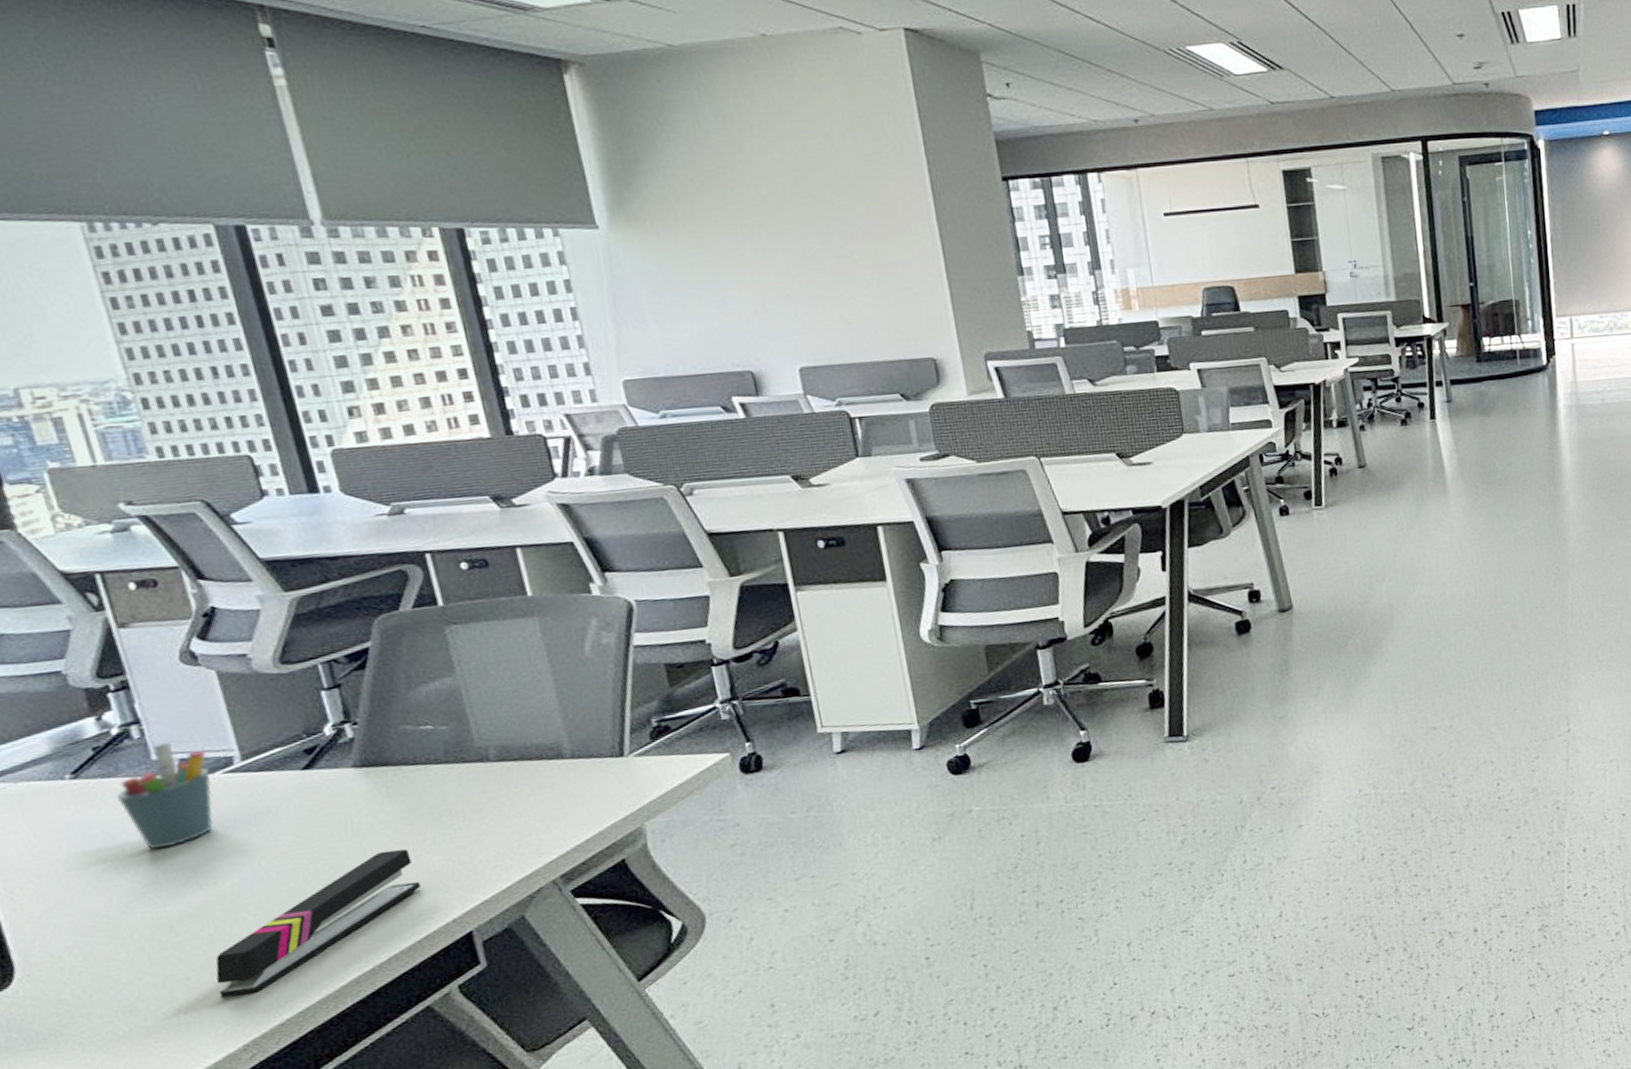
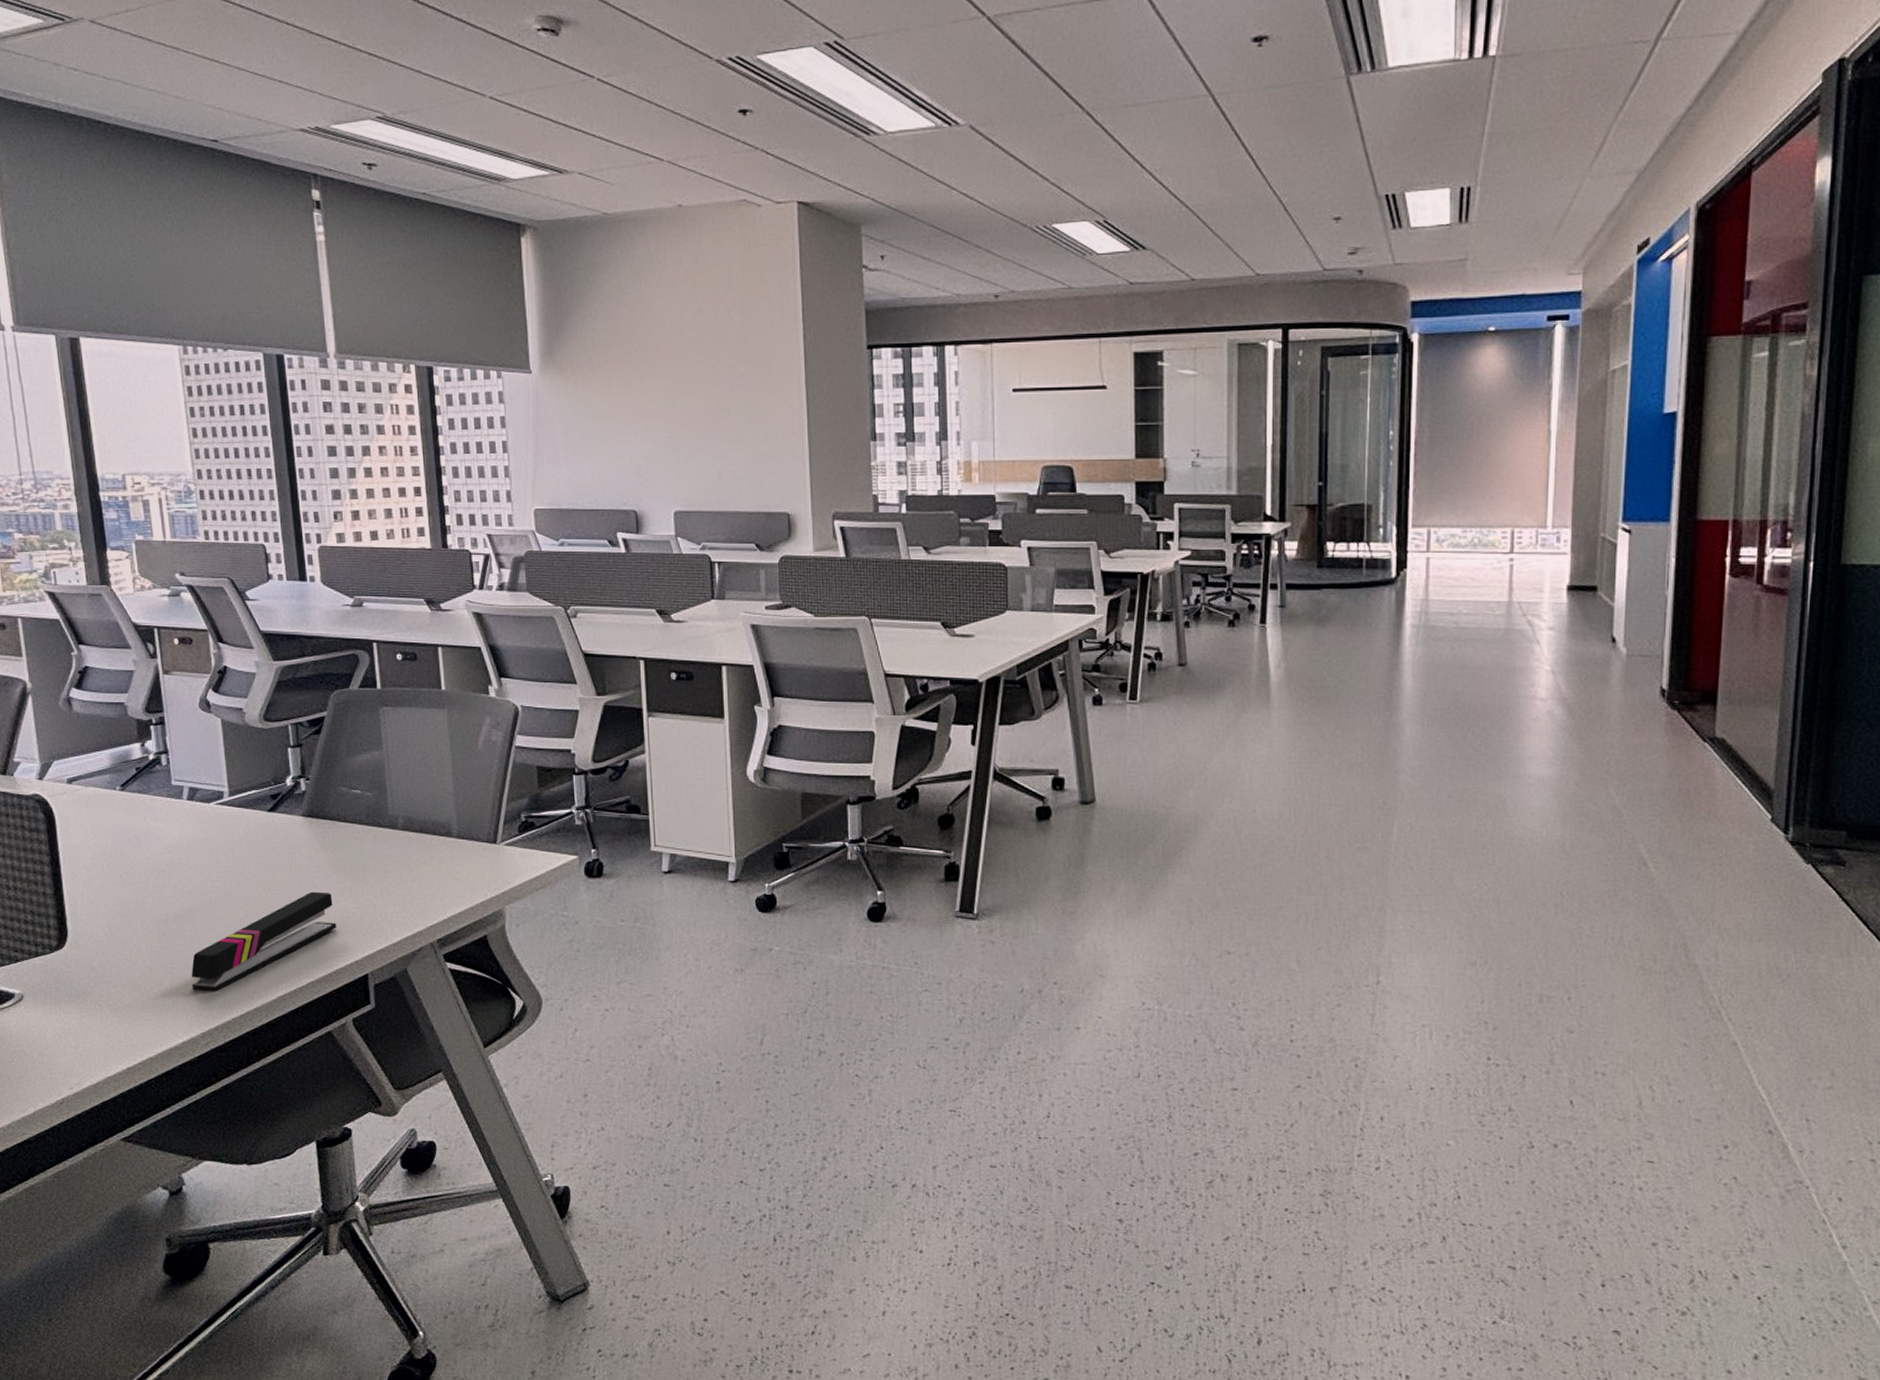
pen holder: present [117,743,214,850] -> none [147,773,207,858]

